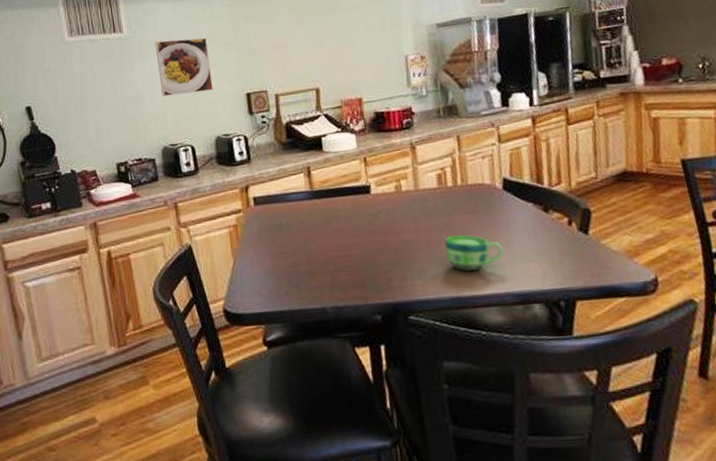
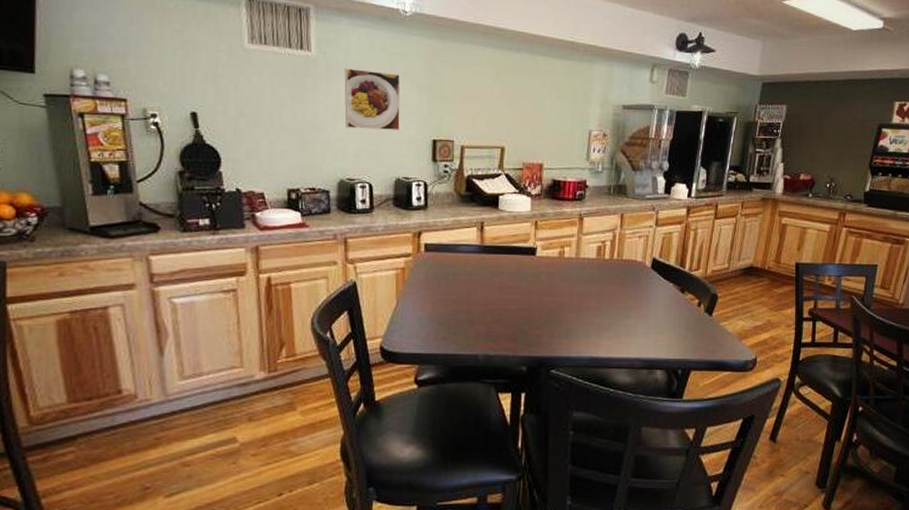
cup: present [444,234,504,271] -> none [592,303,641,335]

